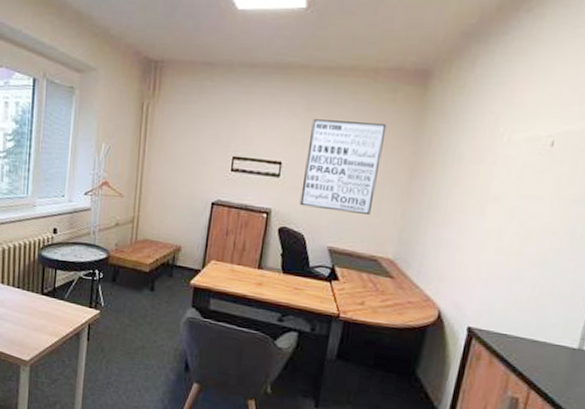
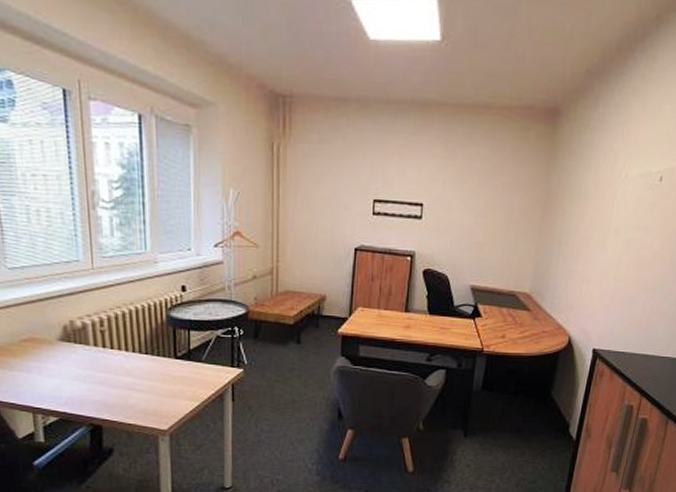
wall art: present [300,119,387,216] -> none [442,158,521,253]

